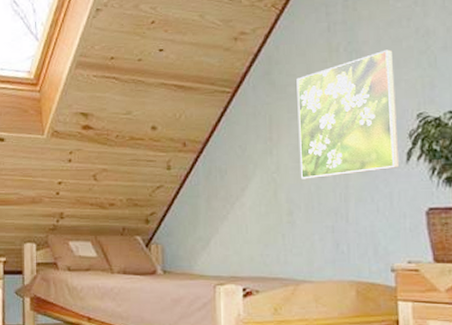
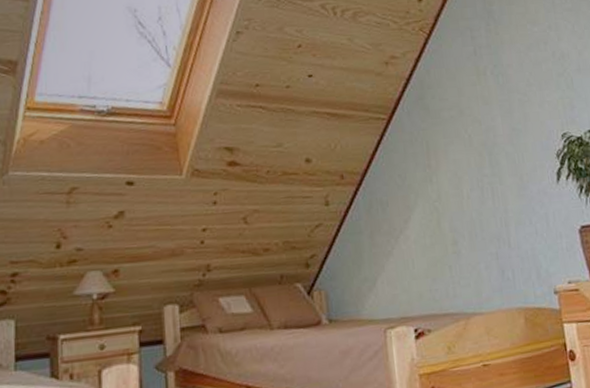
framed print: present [296,49,400,179] -> none [449,72,552,206]

